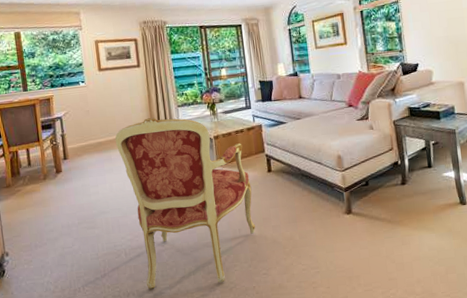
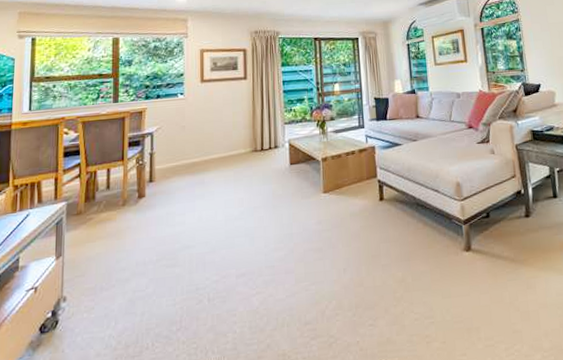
armchair: present [115,117,256,290] -> none [210,135,364,346]

